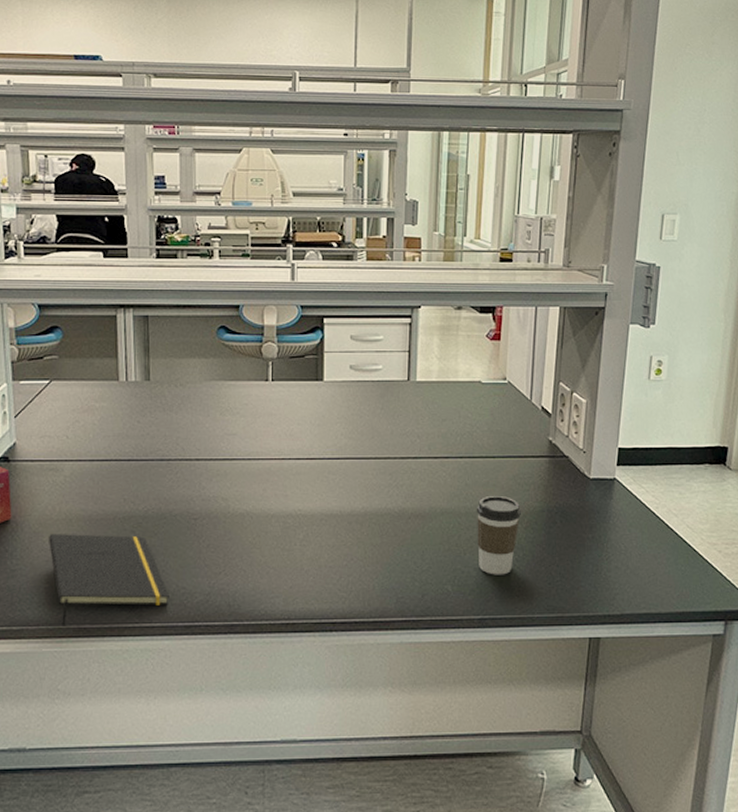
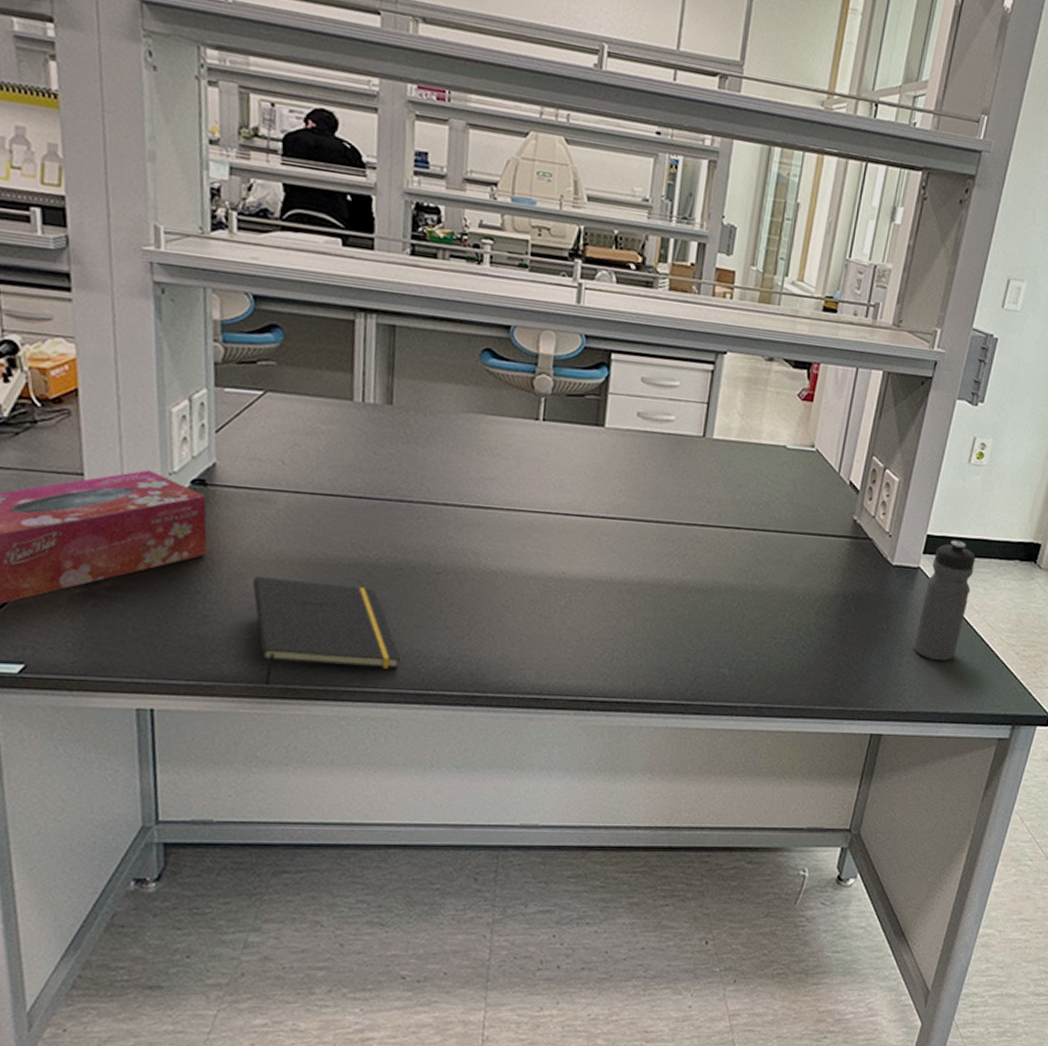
coffee cup: present [476,495,521,575] -> none [761,574,814,662]
water bottle: none [618,450,667,564] -> present [913,540,976,661]

